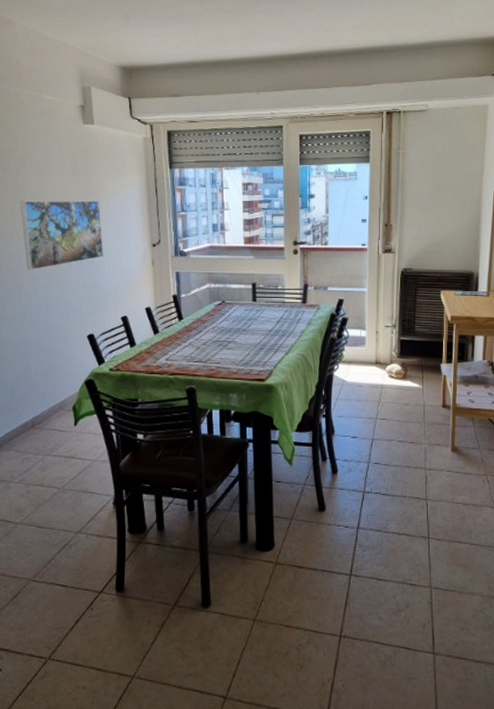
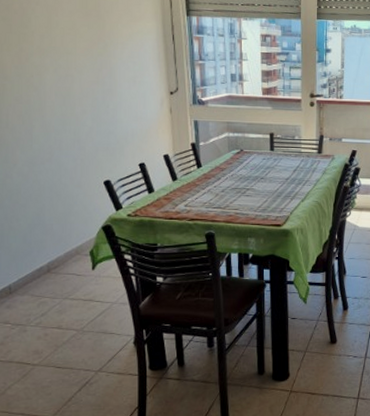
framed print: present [20,200,103,271] -> none [27,41,119,115]

